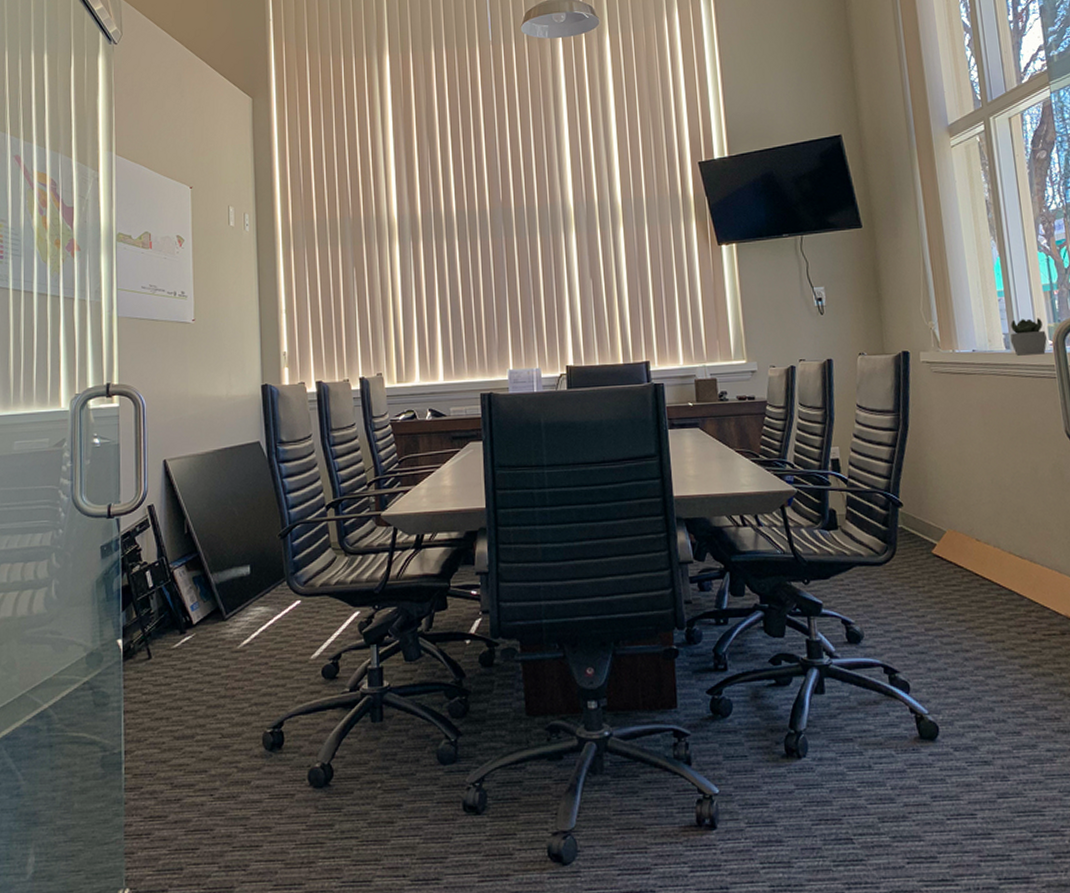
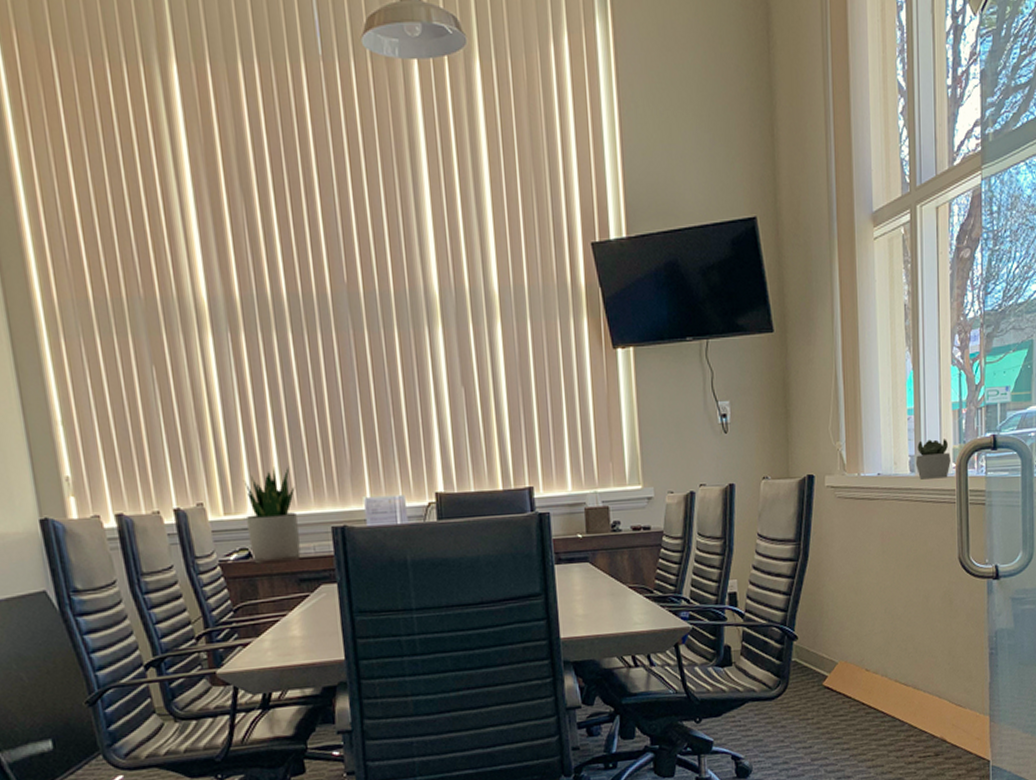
planter: none [413,344,455,425] -> present [243,466,301,565]

